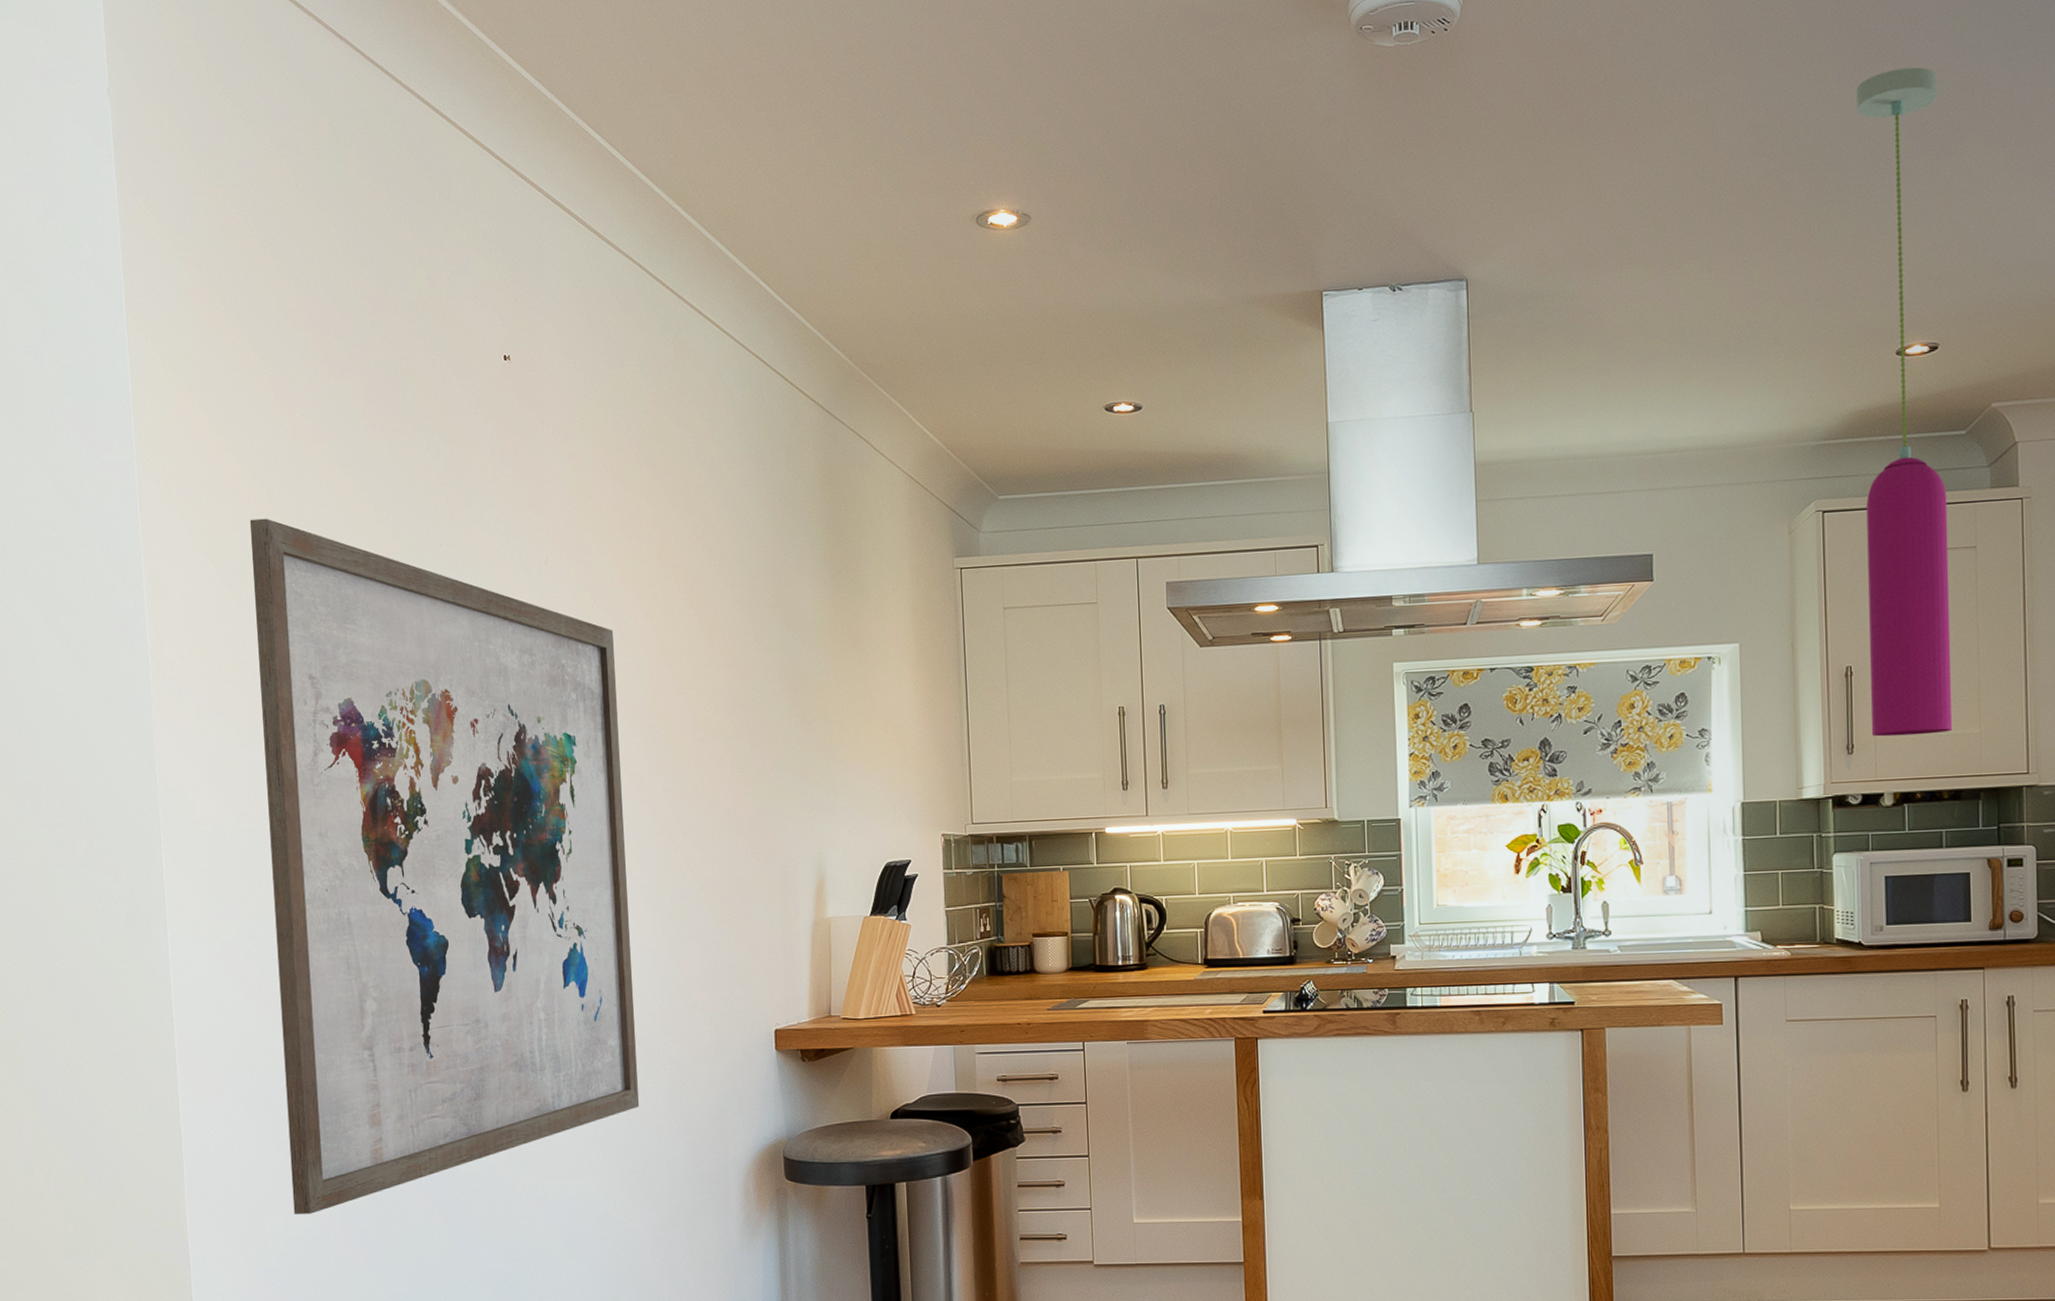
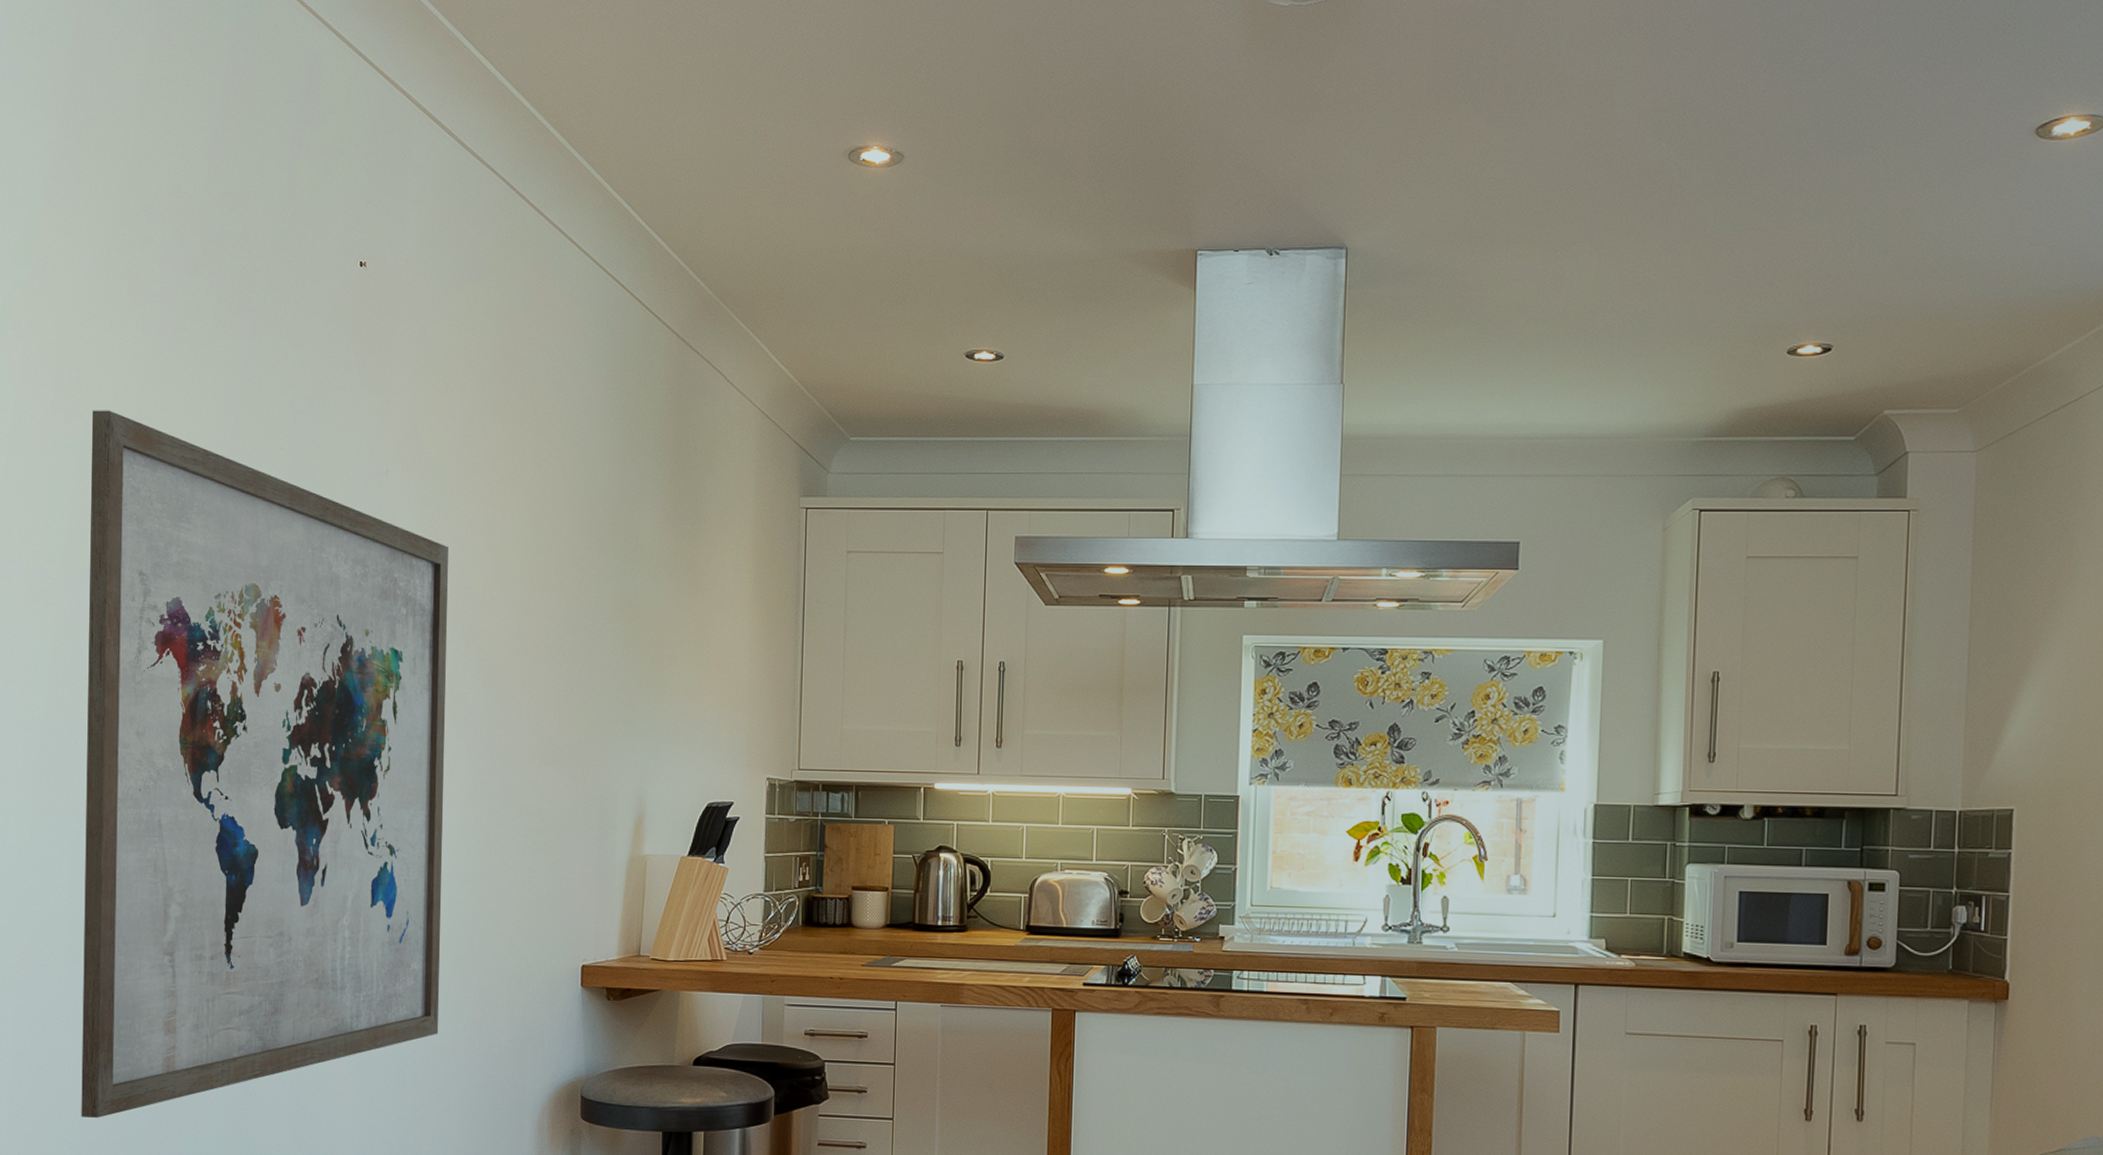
pendant light: present [1856,67,1953,737] -> none [1735,60,1850,748]

